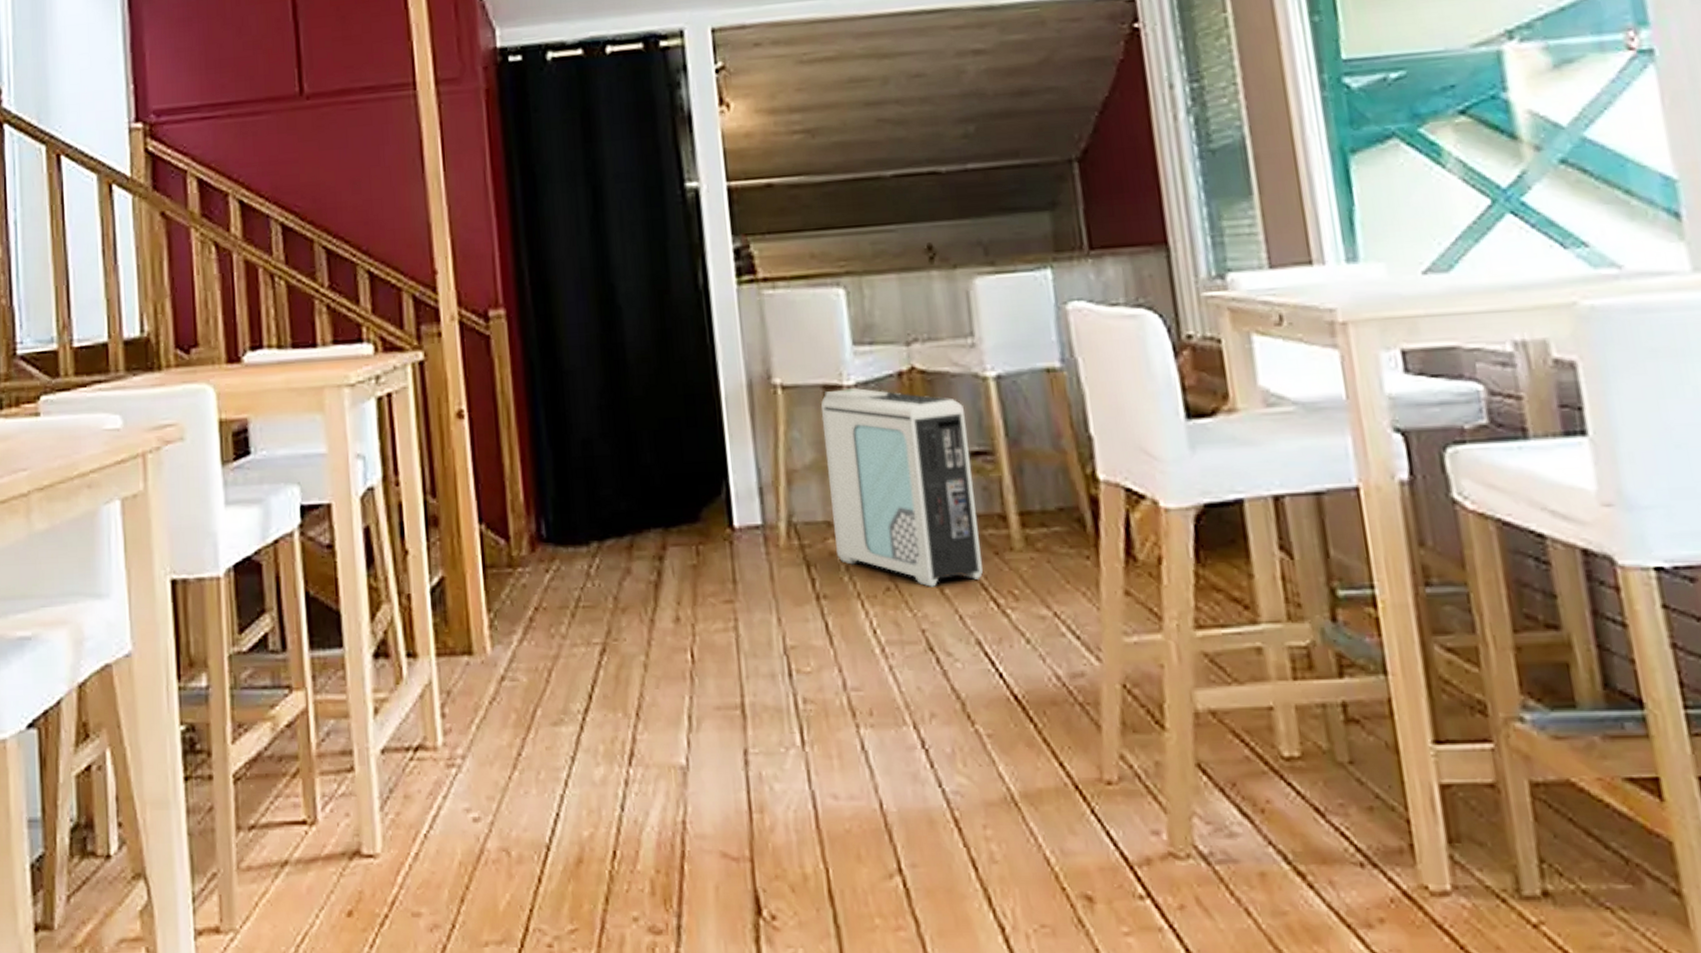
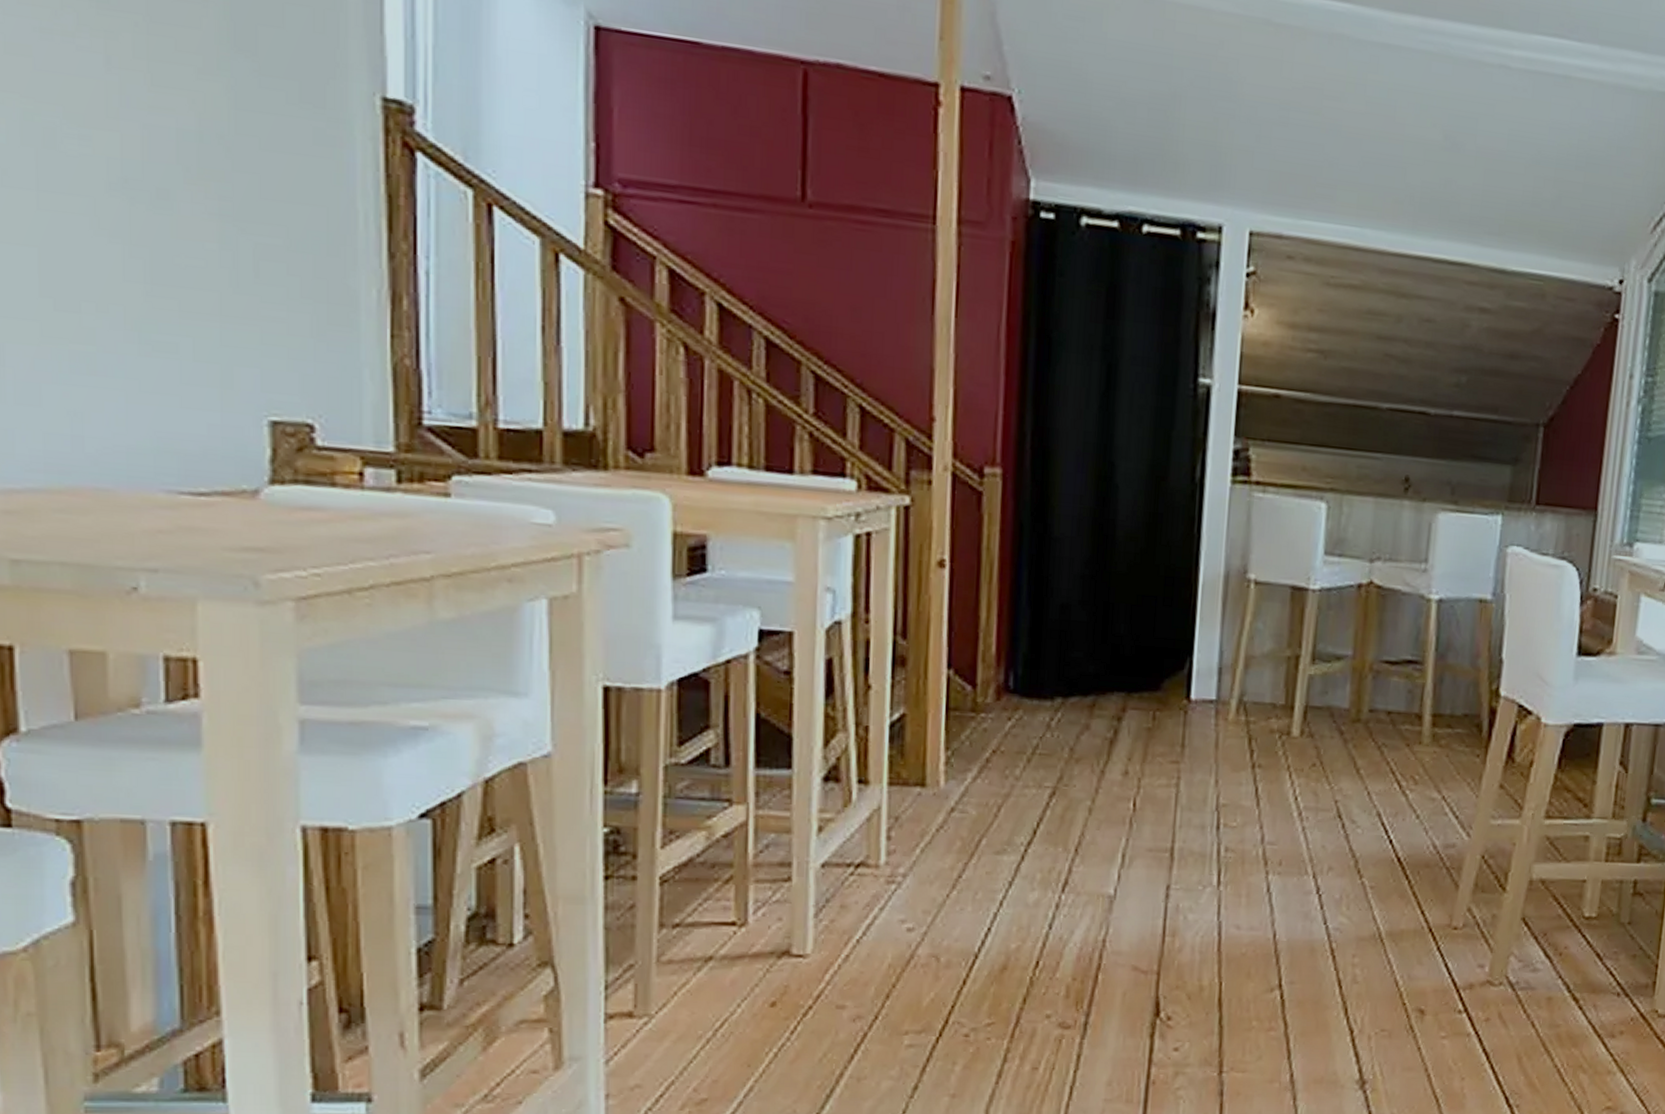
air purifier: present [820,388,983,587] -> none [1276,592,1407,767]

